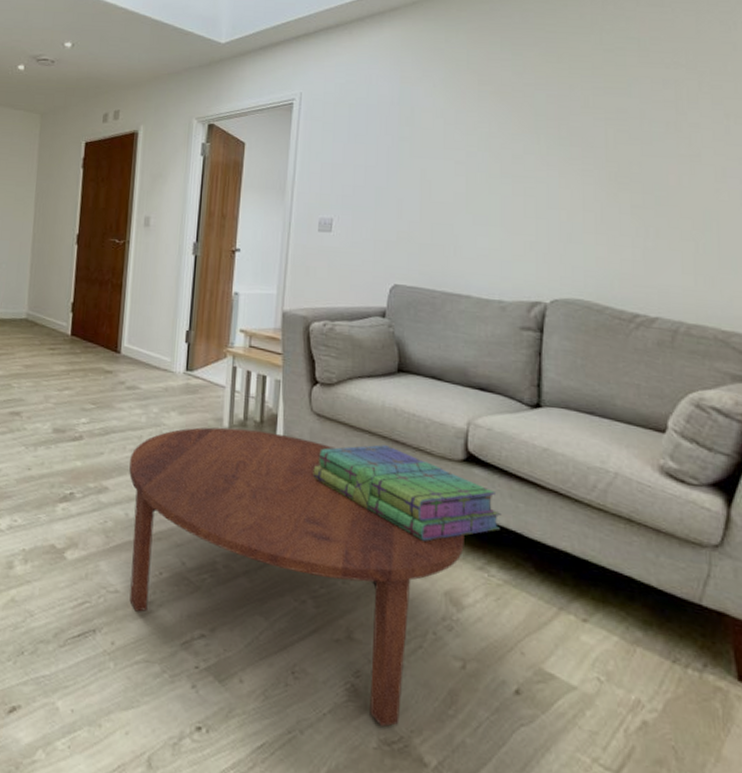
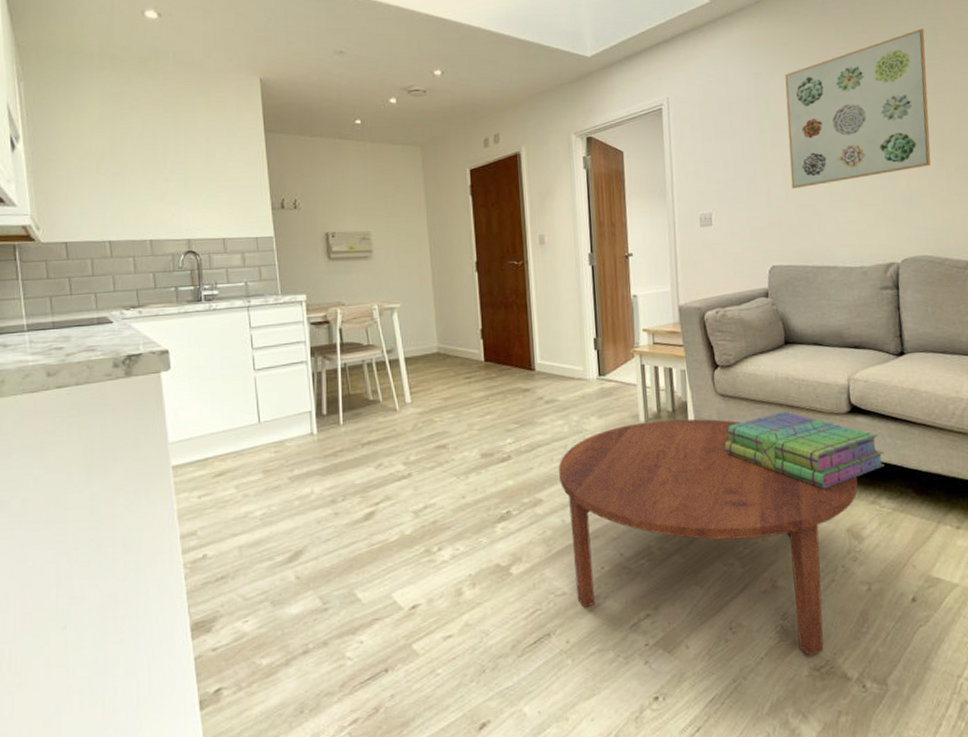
wall art: none [428,47,610,205] -> present [785,28,931,189]

